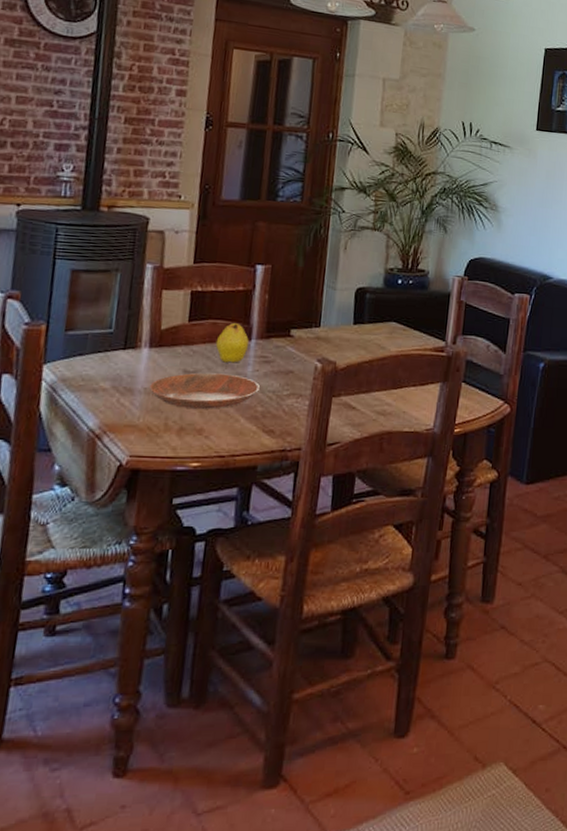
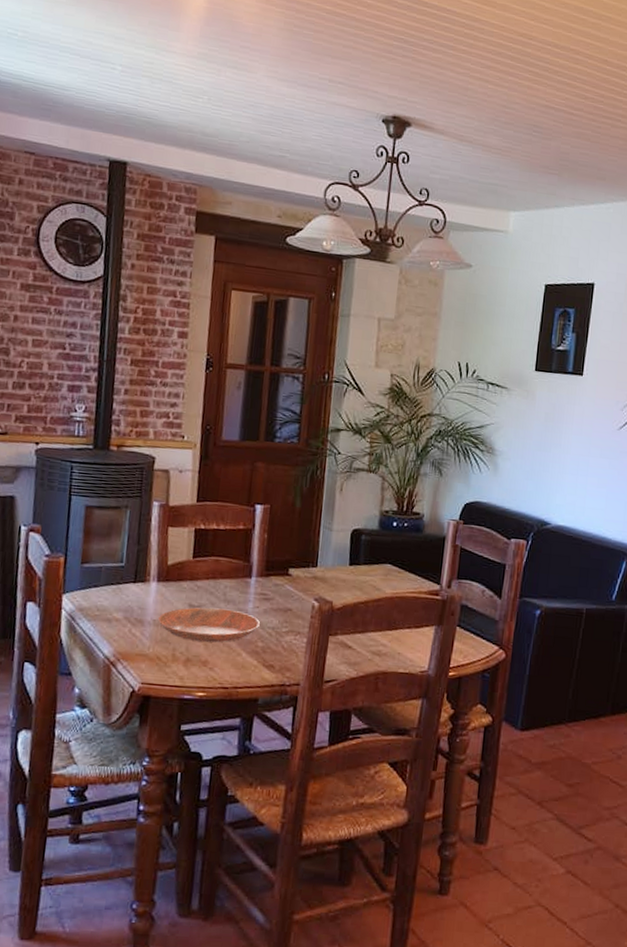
fruit: present [215,323,249,363] -> none [218,561,249,599]

